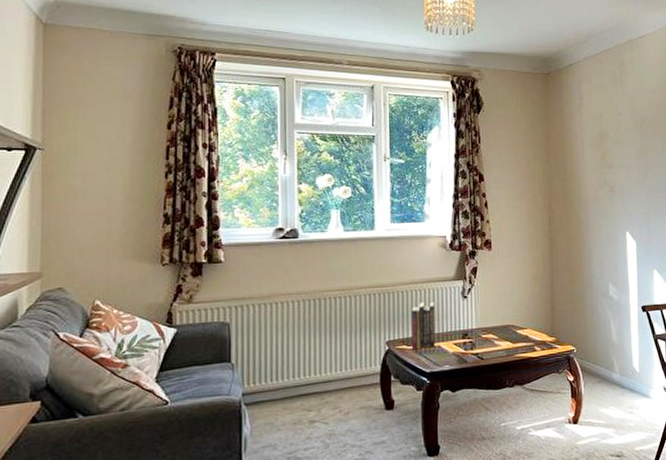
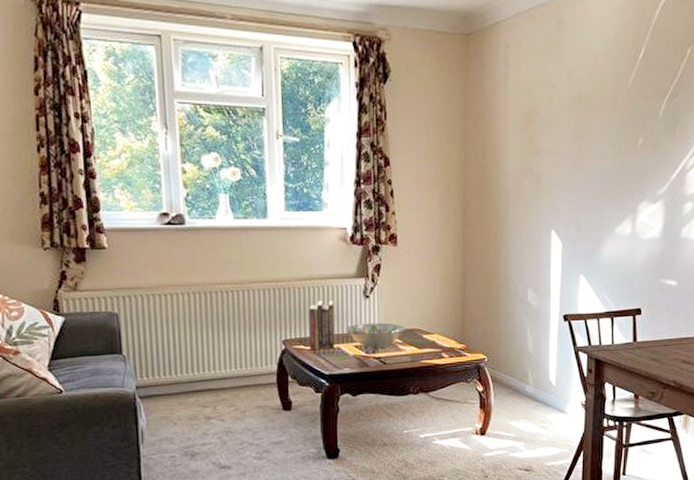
decorative bowl: none [446,320,501,345] -> present [346,323,406,349]

